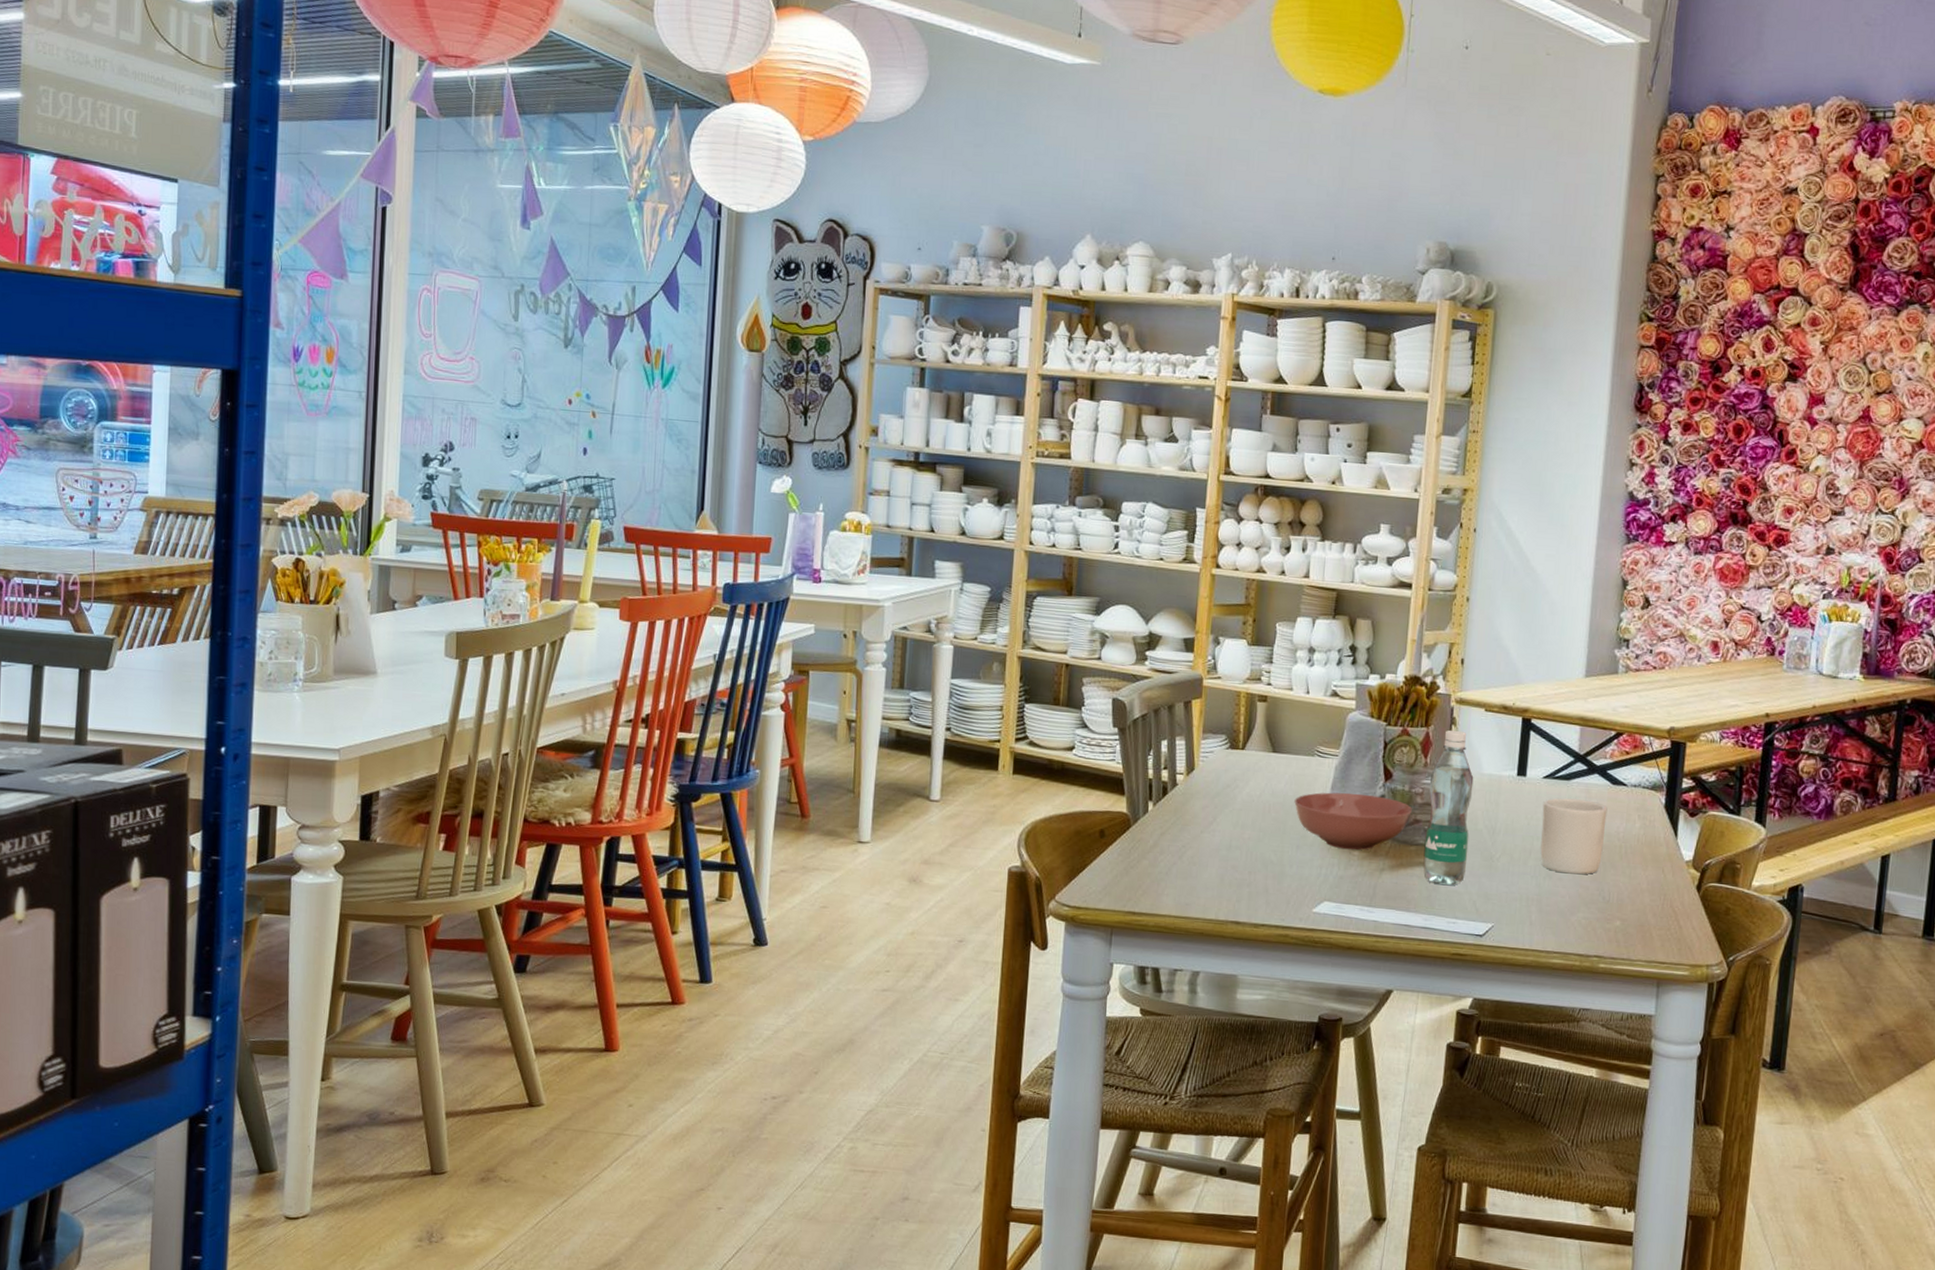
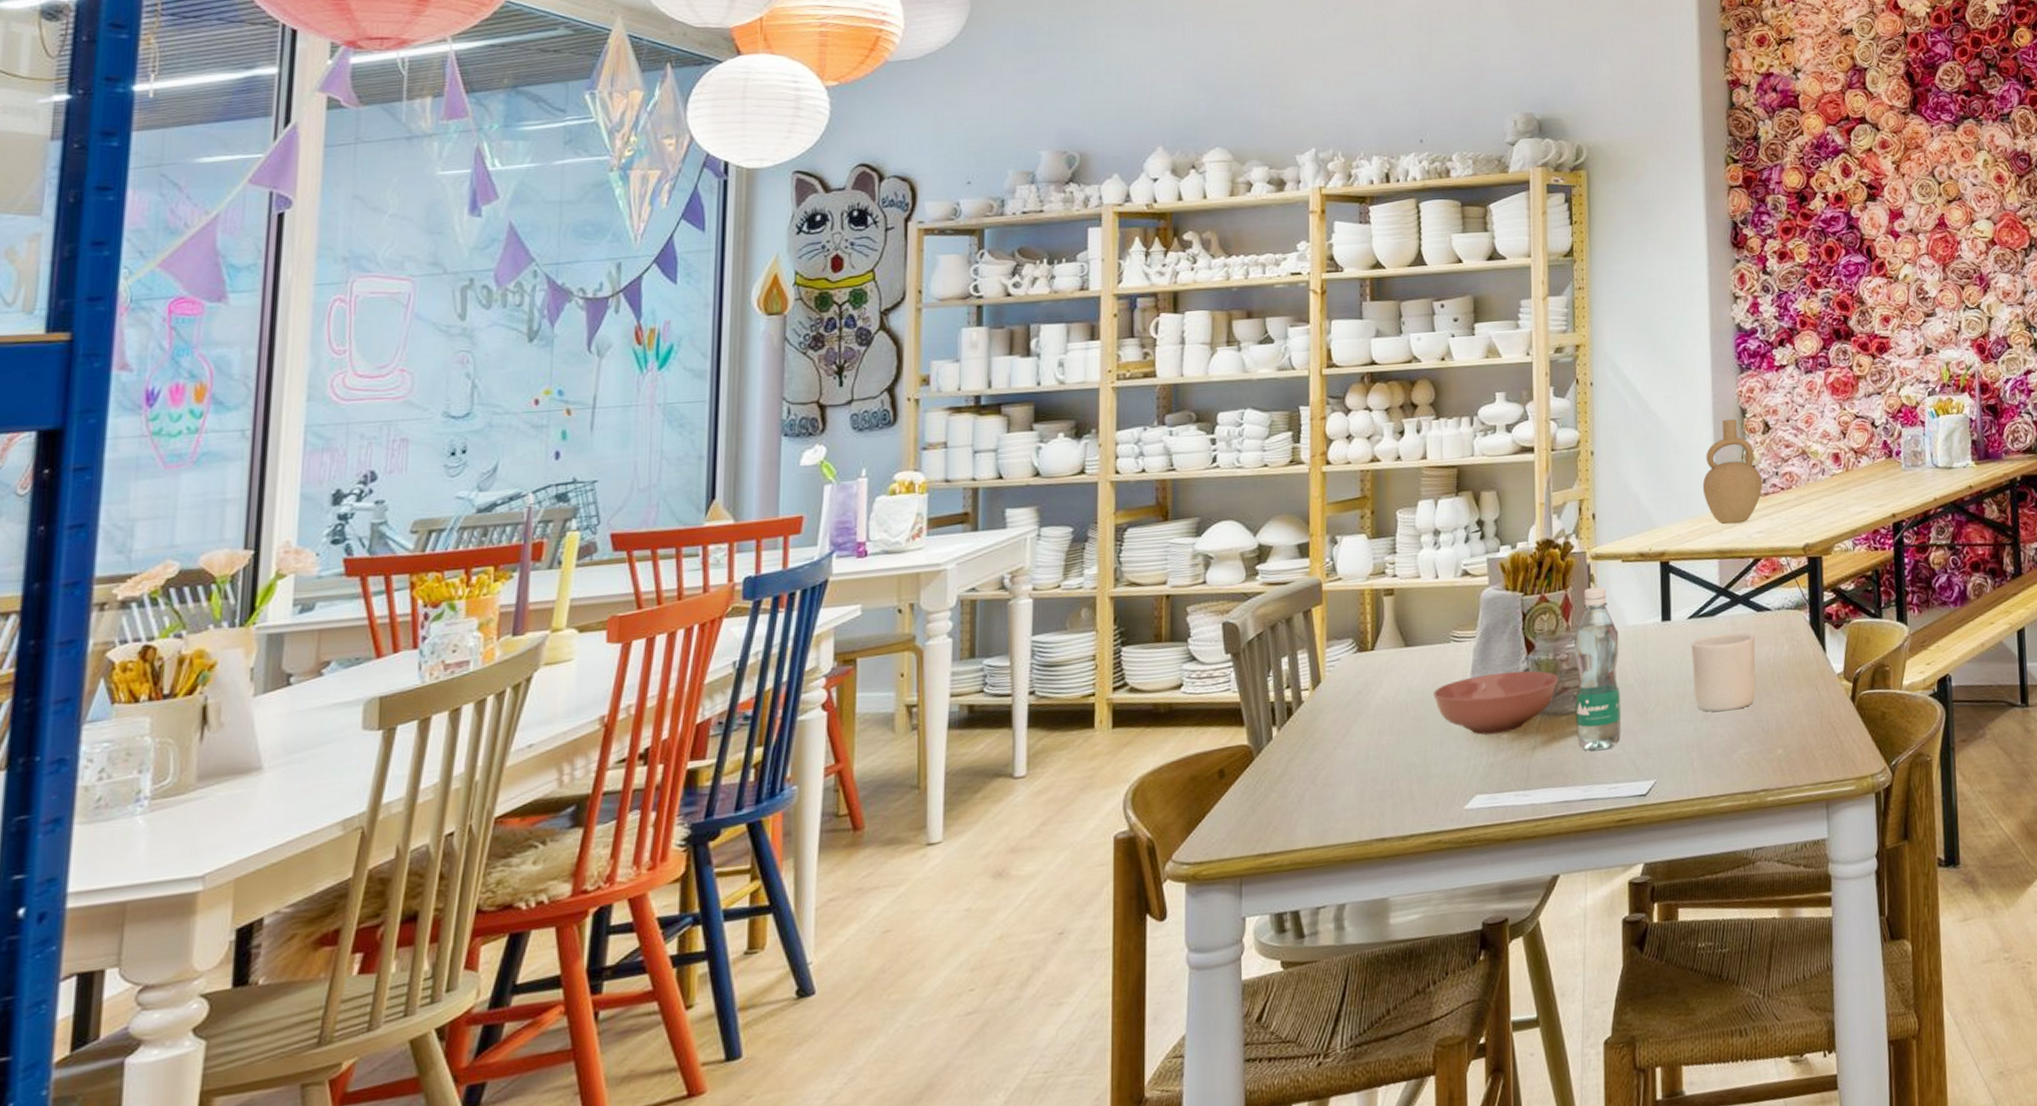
ceramic vessel: none [1573,587,1636,695] -> present [1702,418,1763,525]

